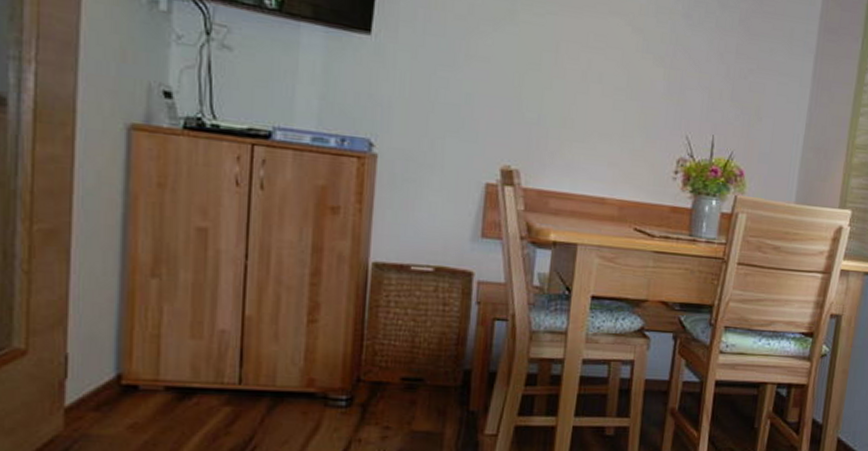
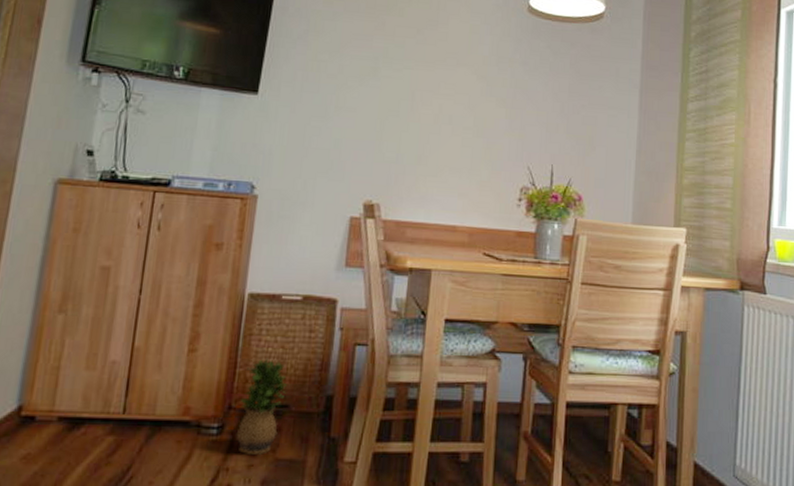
potted plant: none [367,331,420,427] -> present [236,358,287,455]

